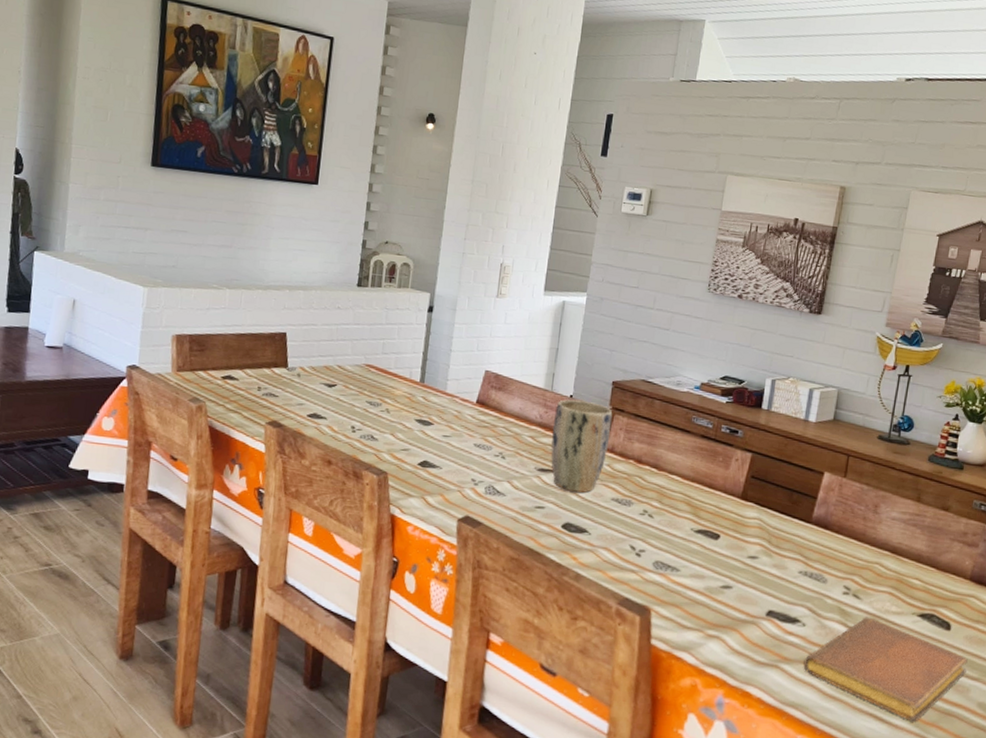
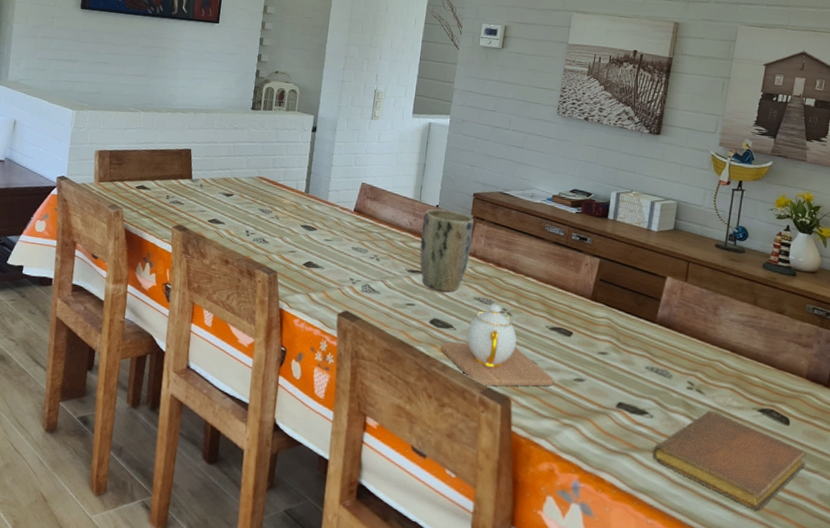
teapot: none [574,505,699,596] -> present [441,304,554,387]

